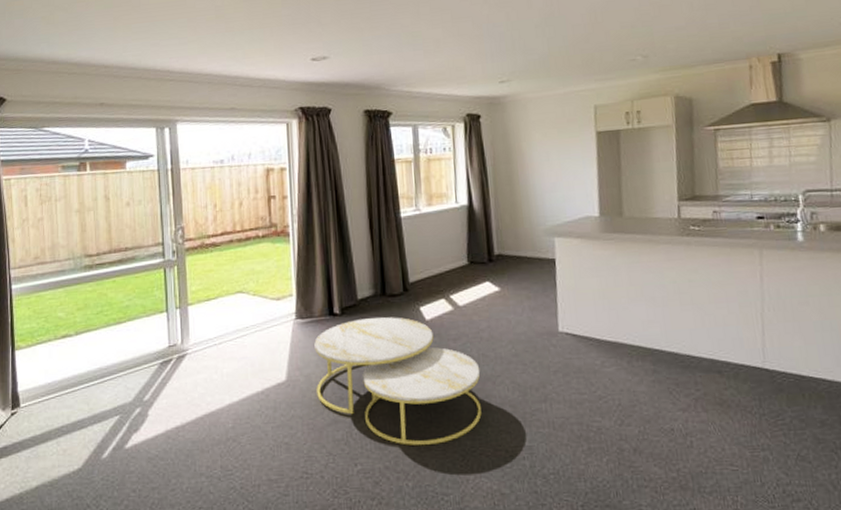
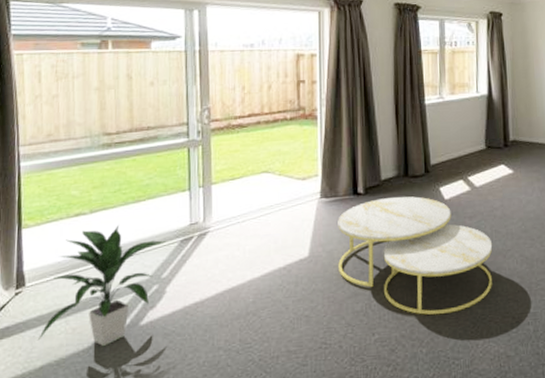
indoor plant: none [33,347,146,468] -> present [38,225,166,346]

